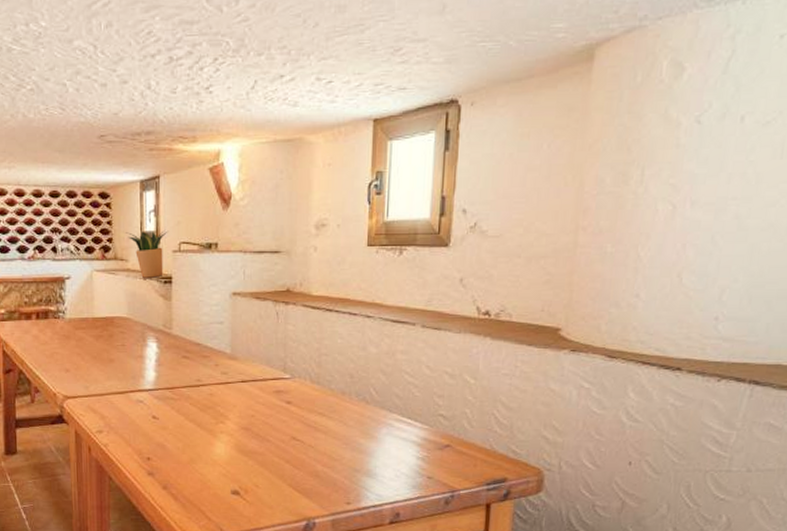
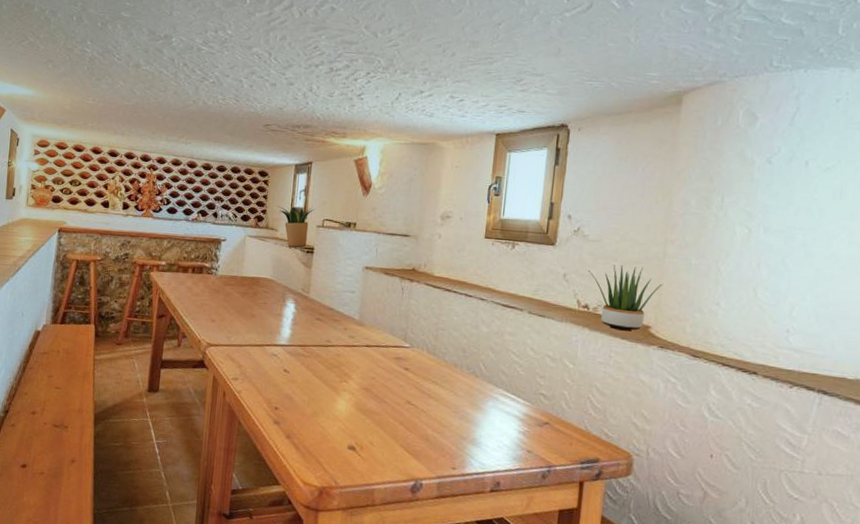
potted plant: none [488,262,574,336] -> present [588,264,663,331]

